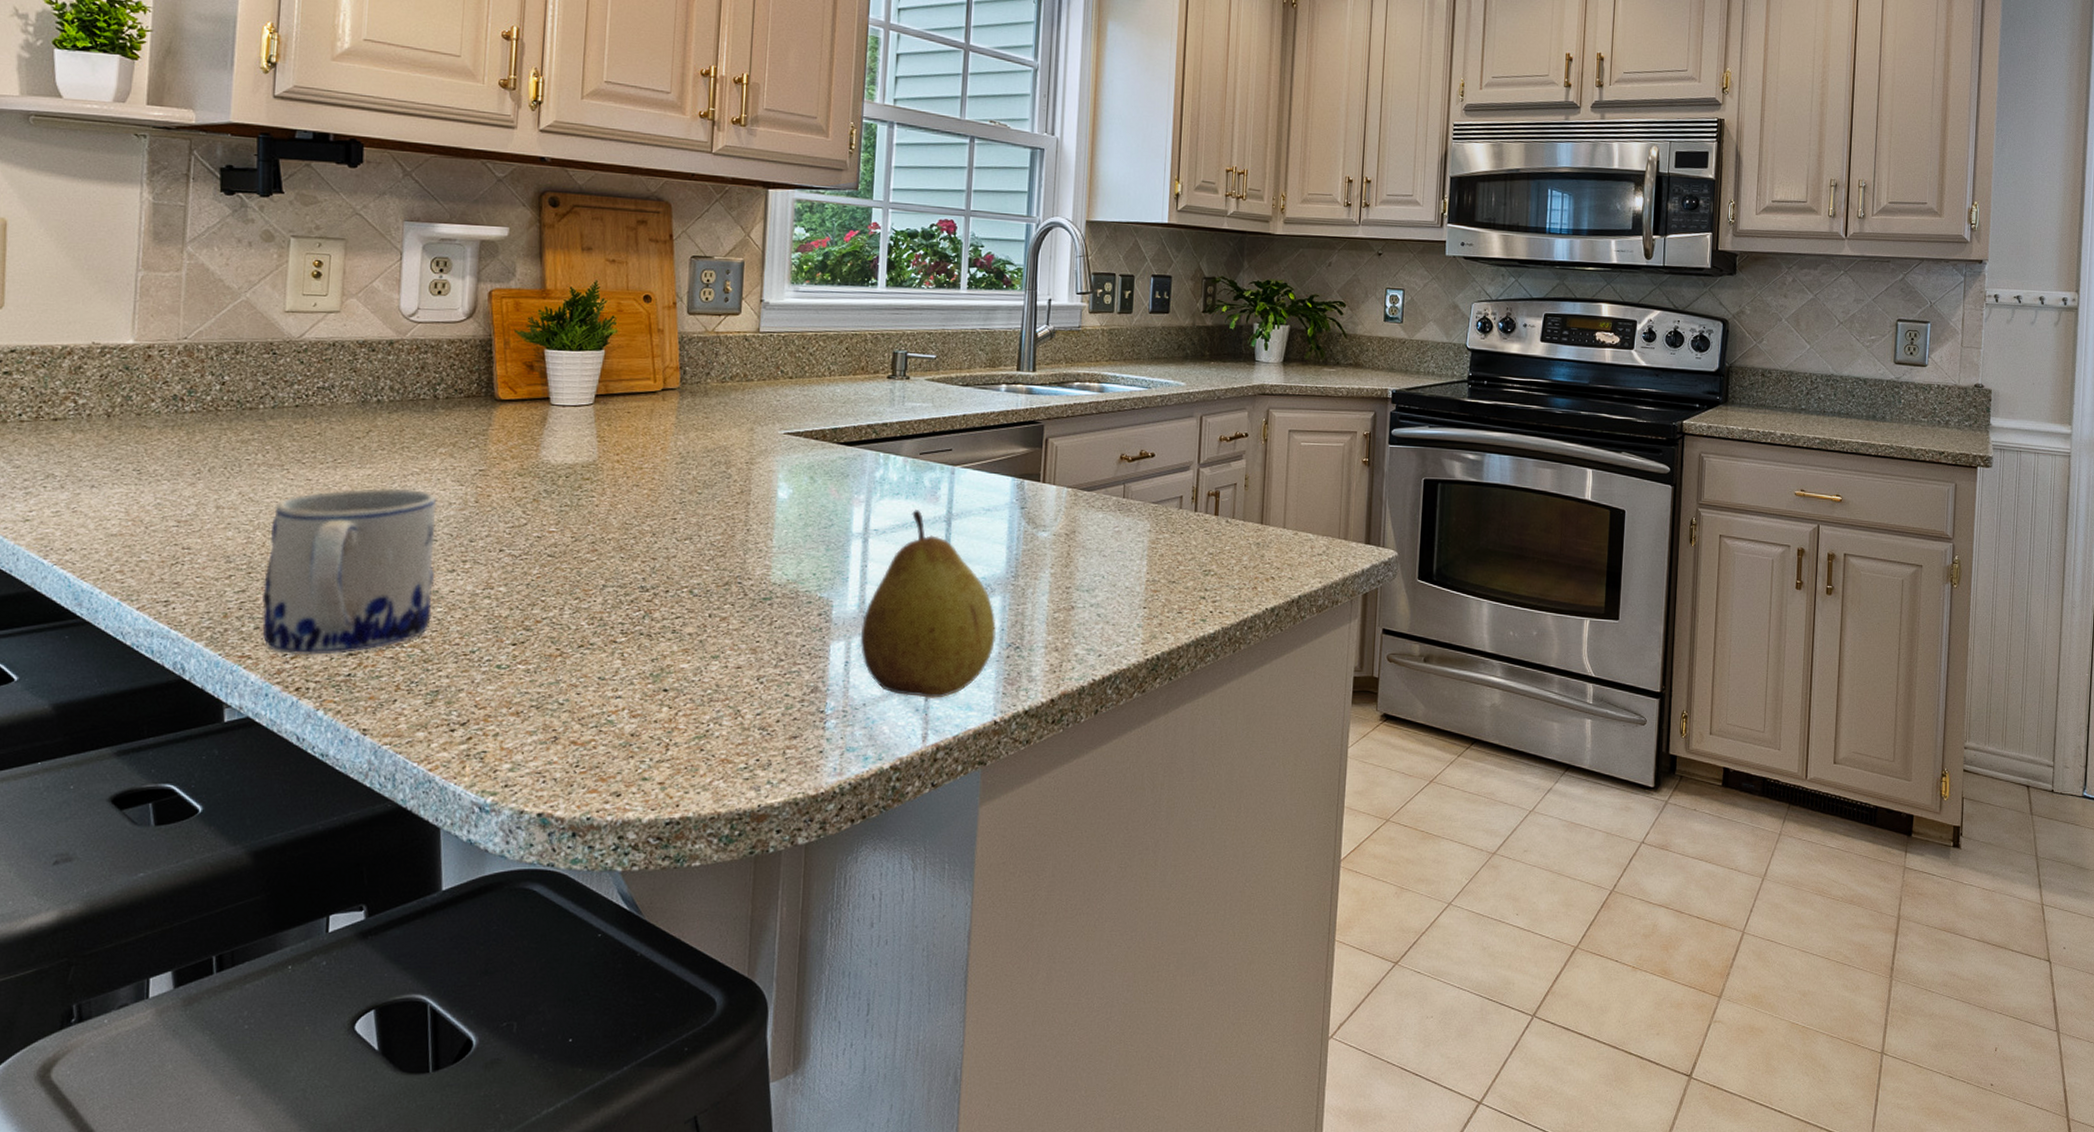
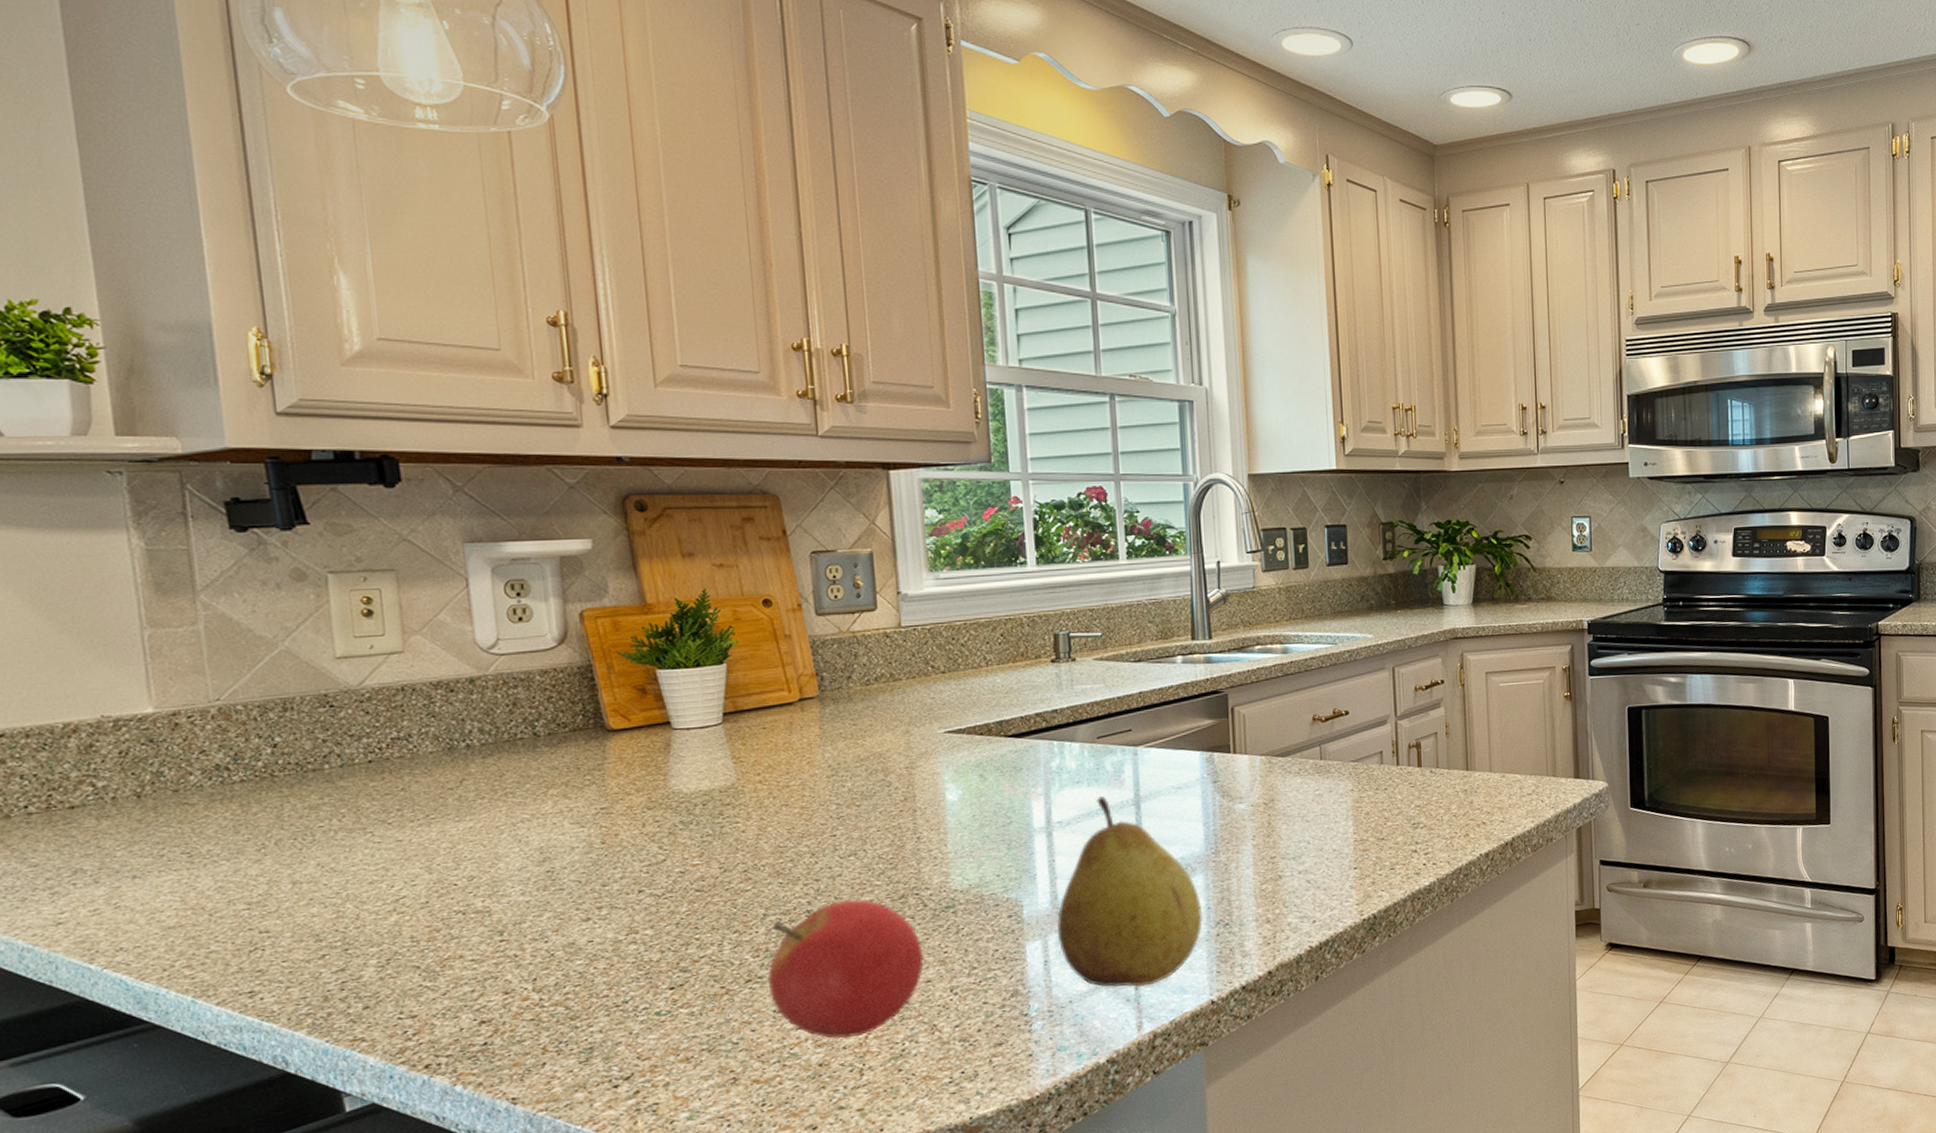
mug: present [261,488,437,656] -> none [362,837,571,1032]
fruit: none [597,581,738,713] -> present [767,899,924,1039]

